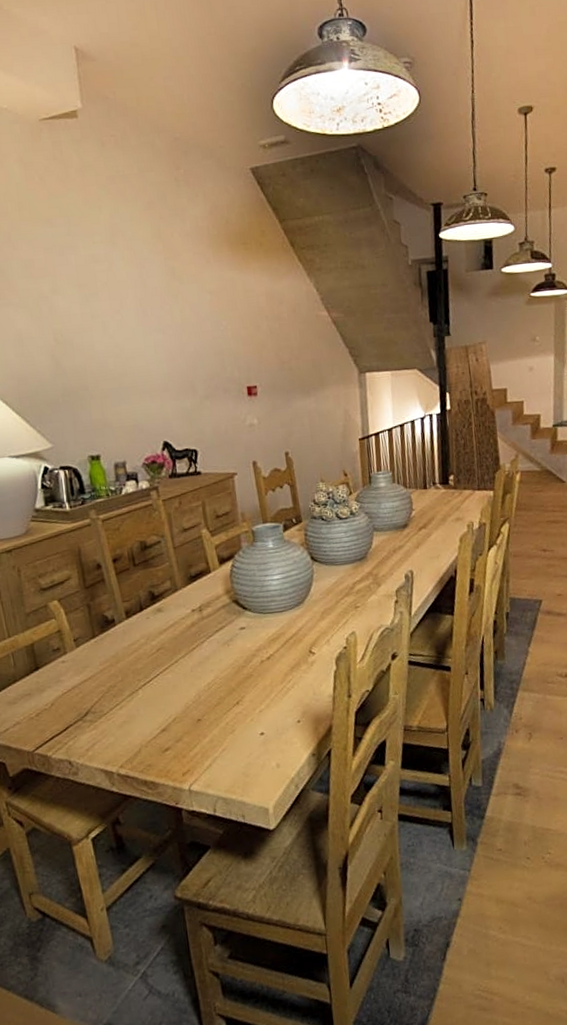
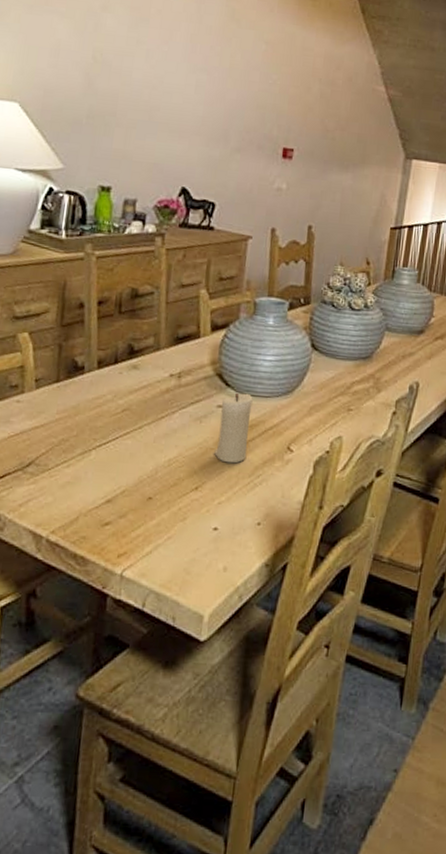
candle: none [242,612,275,676] -> present [214,392,253,464]

